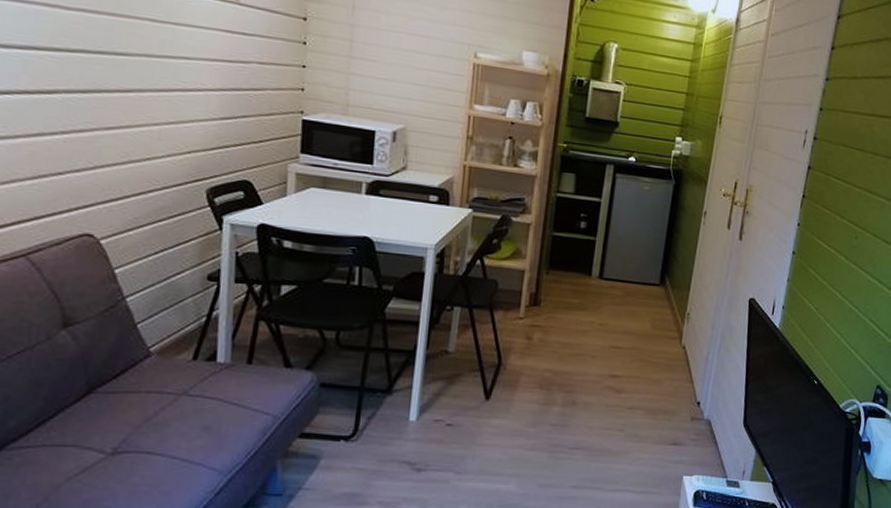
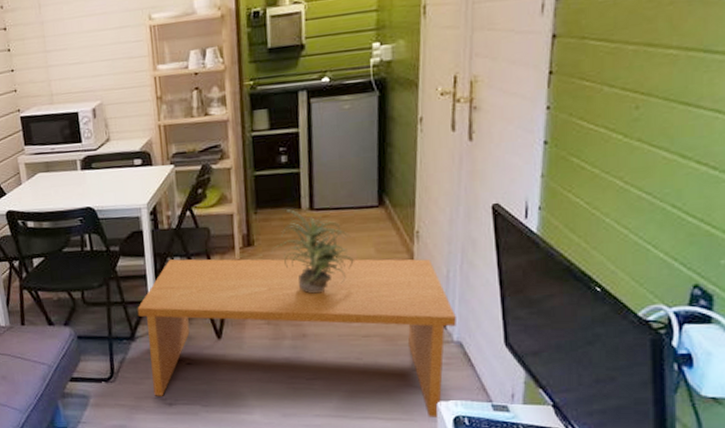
coffee table: none [400,308,709,493] -> present [137,258,456,419]
potted plant: none [555,275,632,362] -> present [271,209,354,294]

